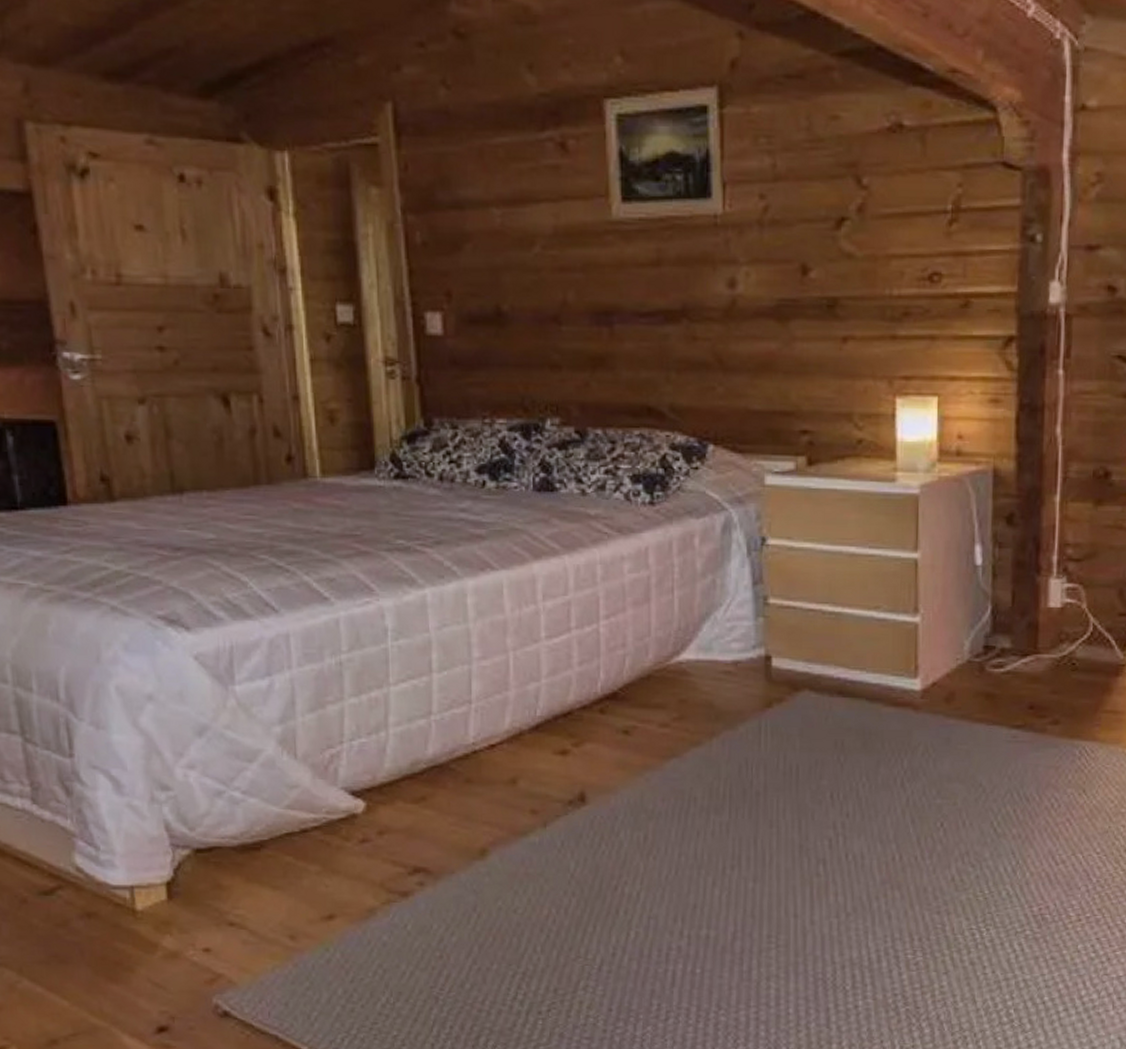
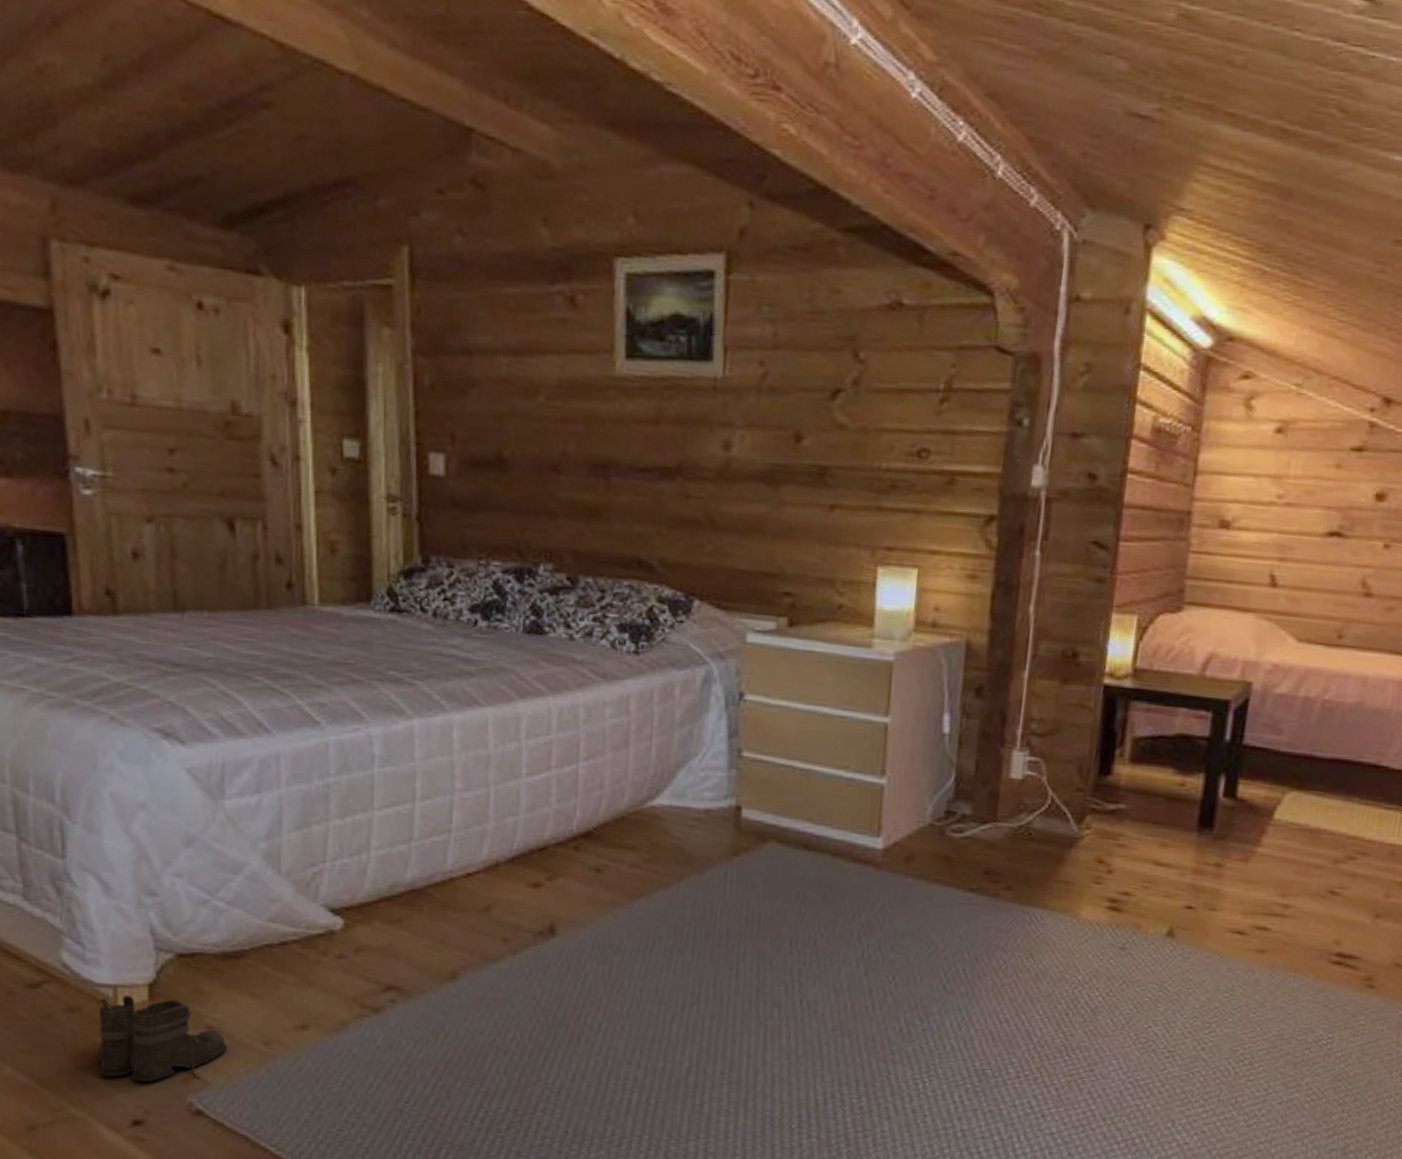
boots: none [91,895,252,986] -> present [71,995,227,1083]

